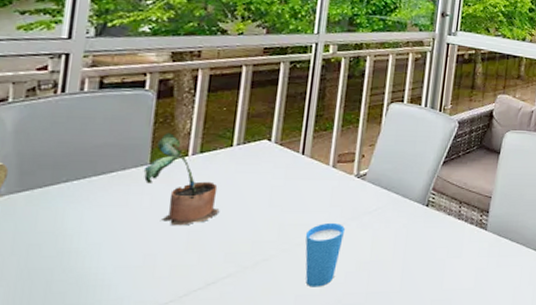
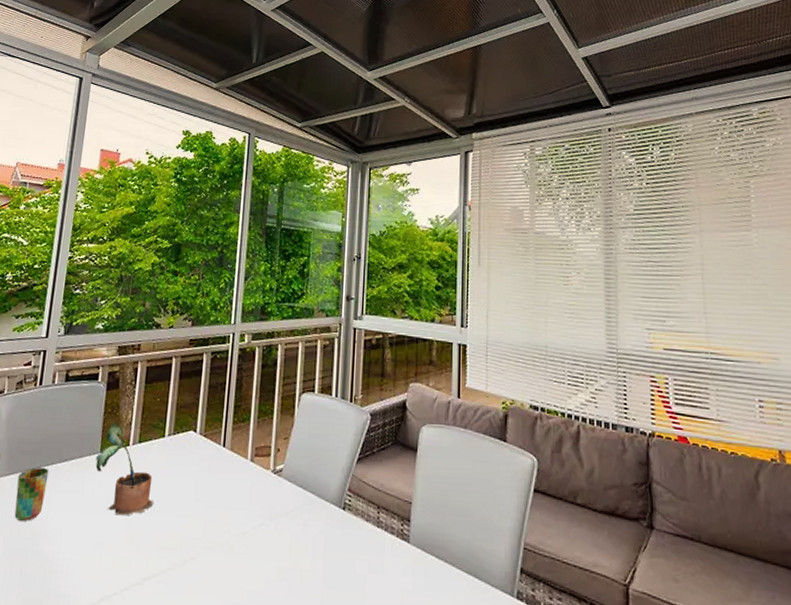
cup: none [32,182,80,239] -> present [14,467,49,521]
cup: present [305,222,346,287] -> none [227,521,265,594]

